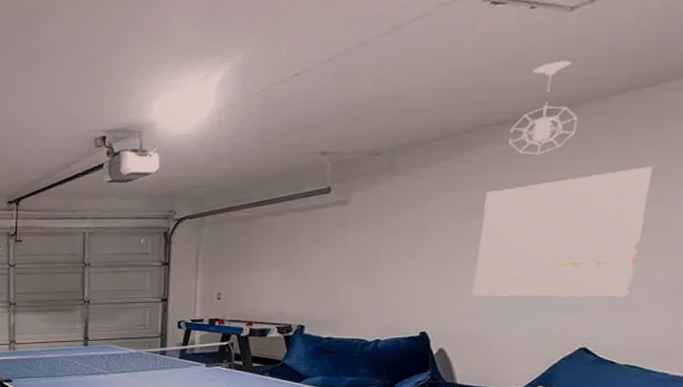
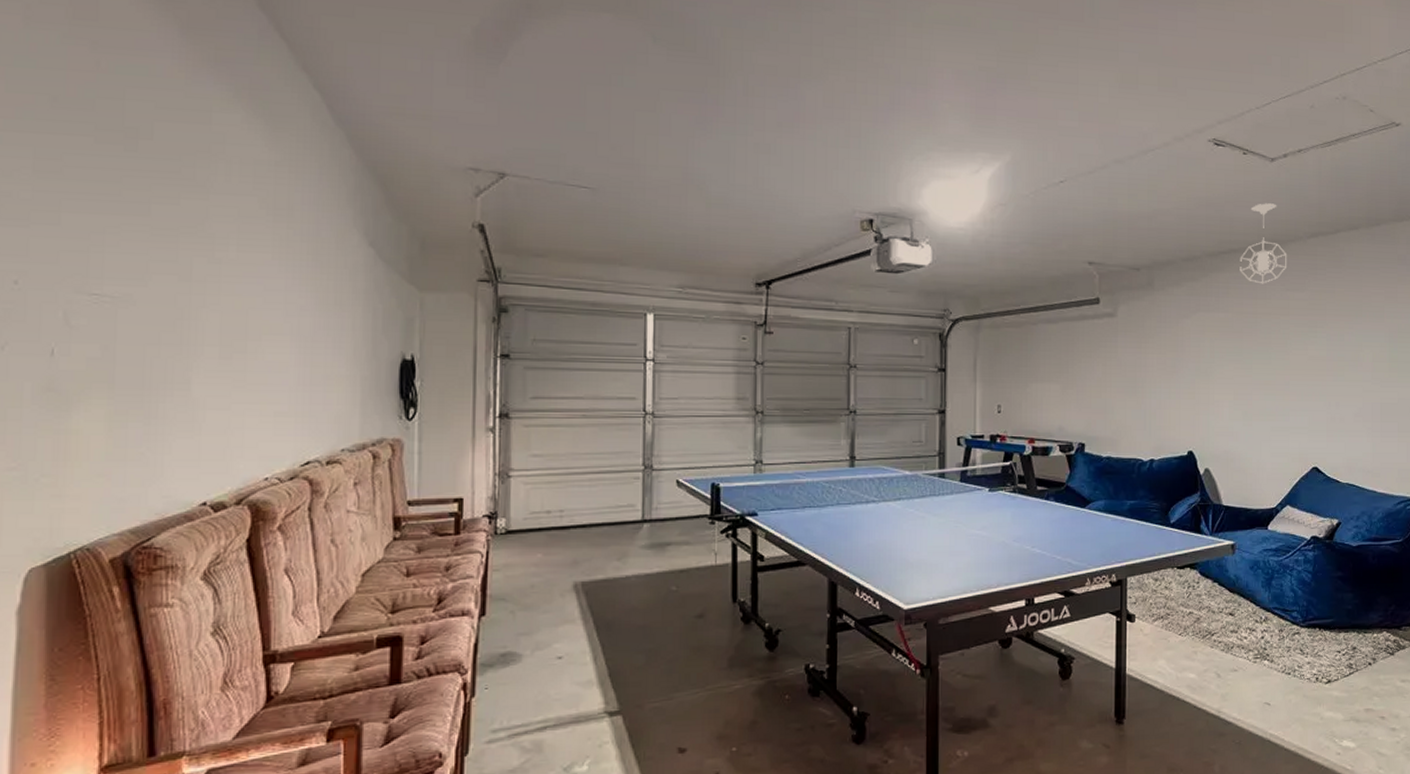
wall art: present [472,166,652,297] -> none [1226,302,1342,420]

